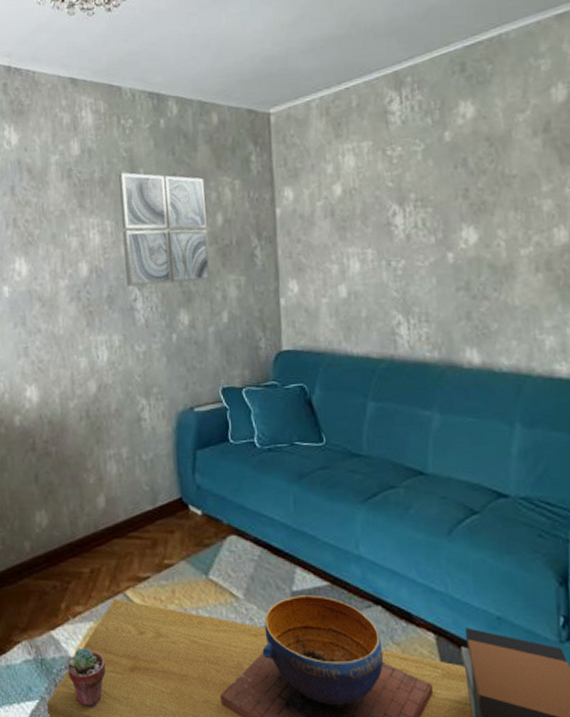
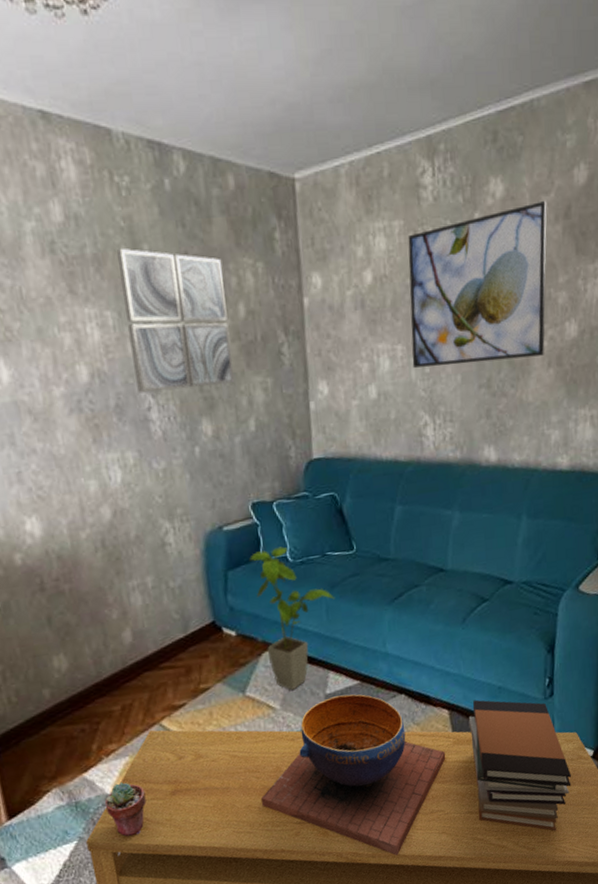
house plant: none [218,432,304,582] -> present [250,546,336,691]
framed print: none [376,117,531,270] -> present [407,200,547,368]

